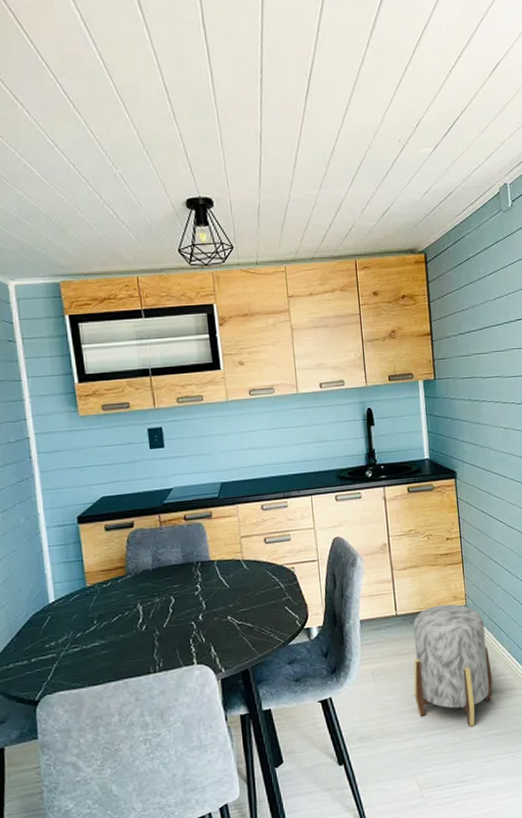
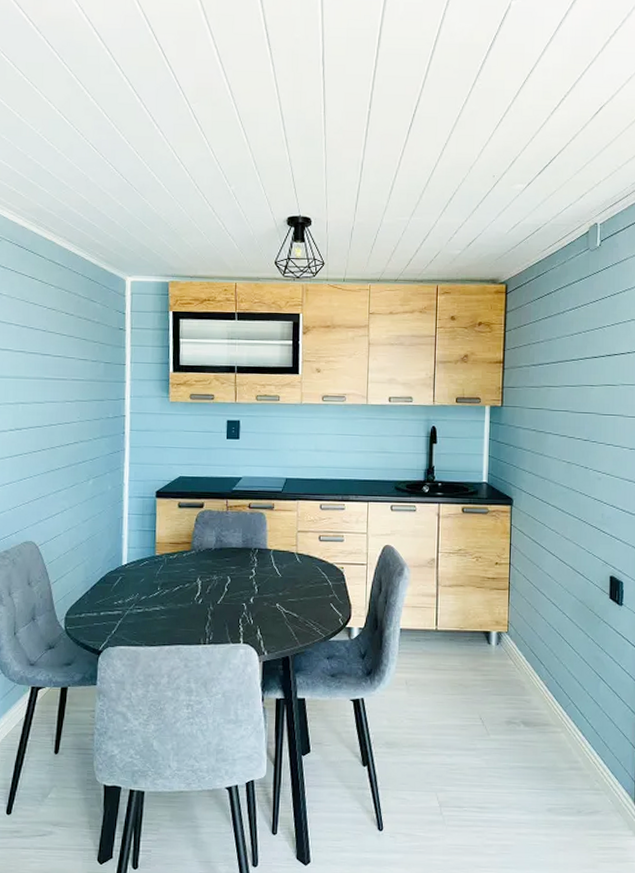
stool: present [413,604,493,727] -> none [444,627,527,754]

